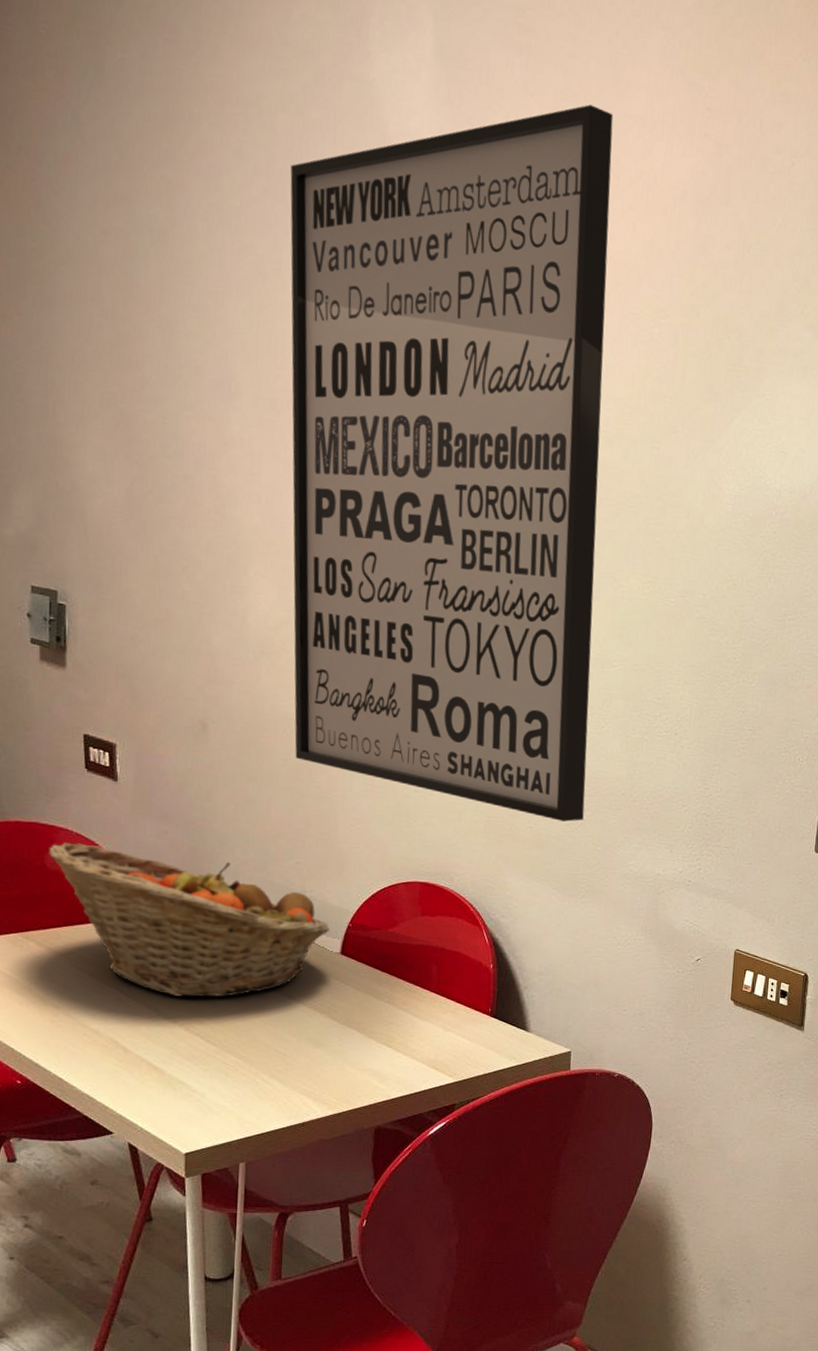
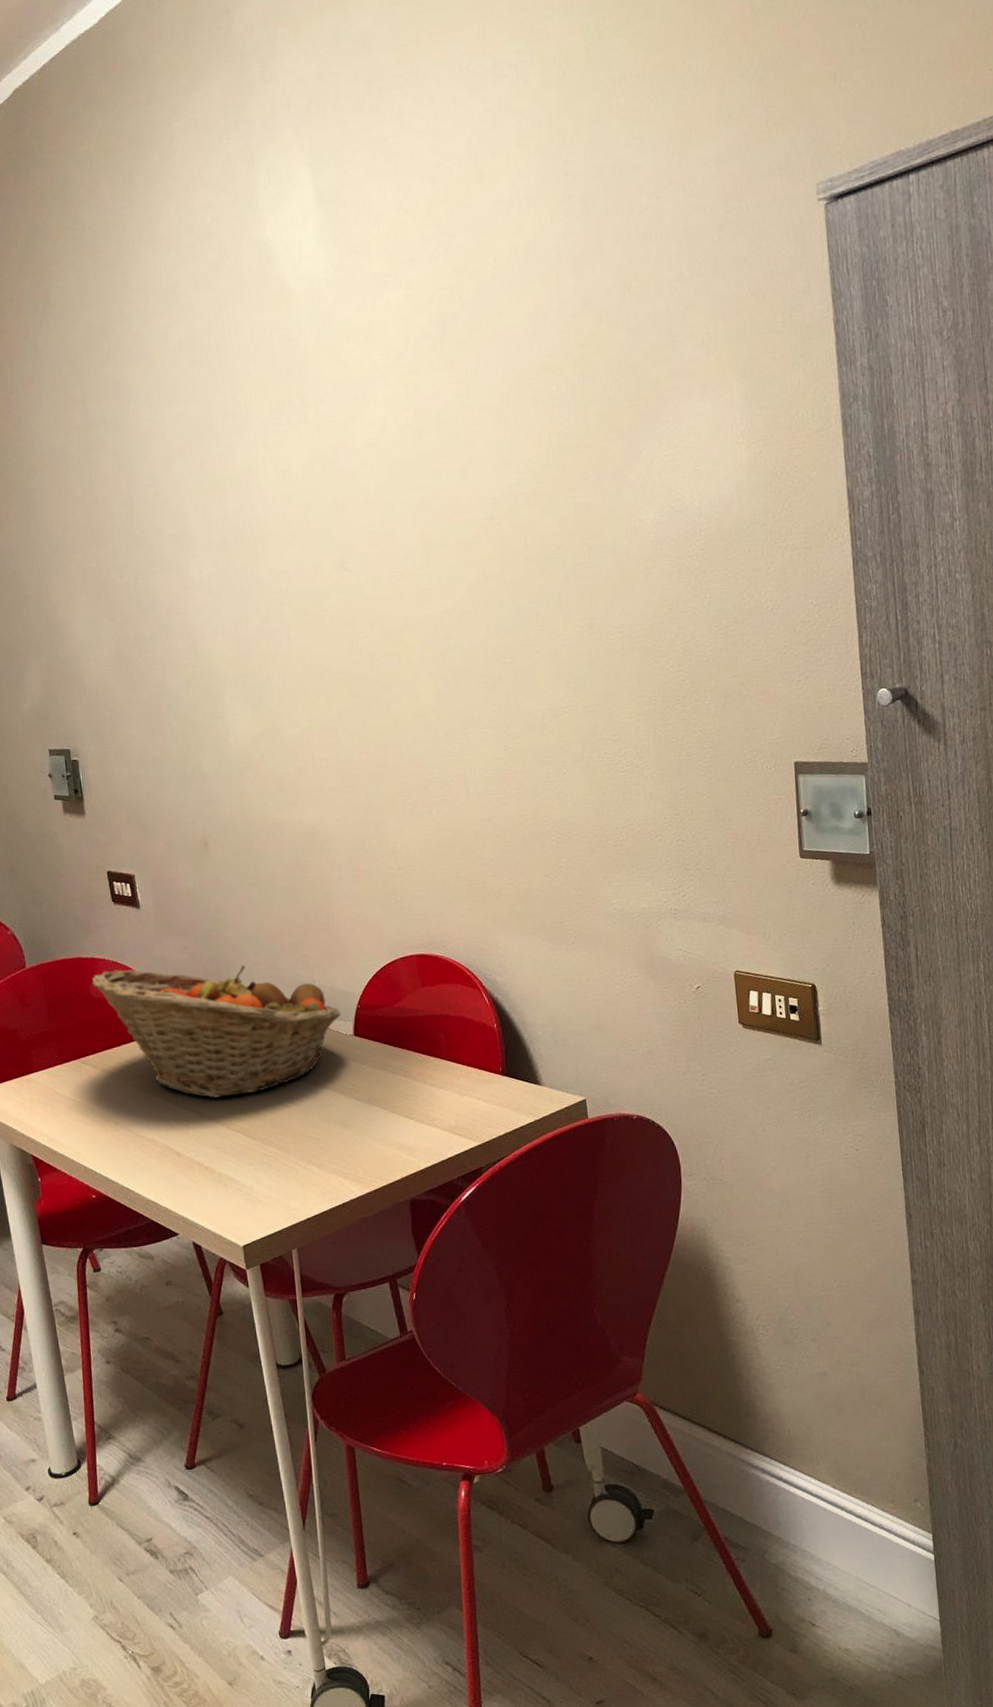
wall art: present [290,104,614,822] -> none [209,202,561,873]

